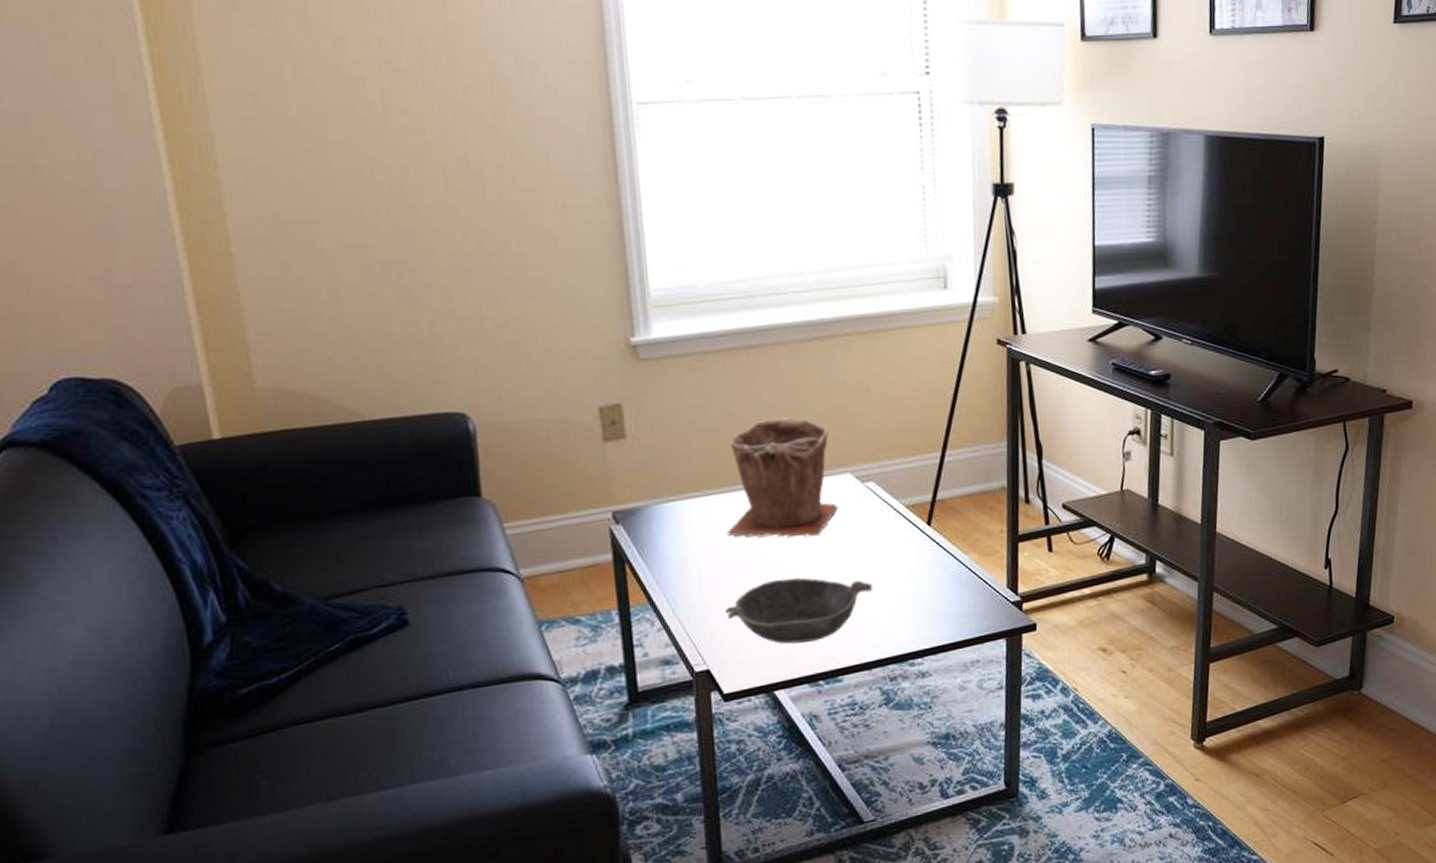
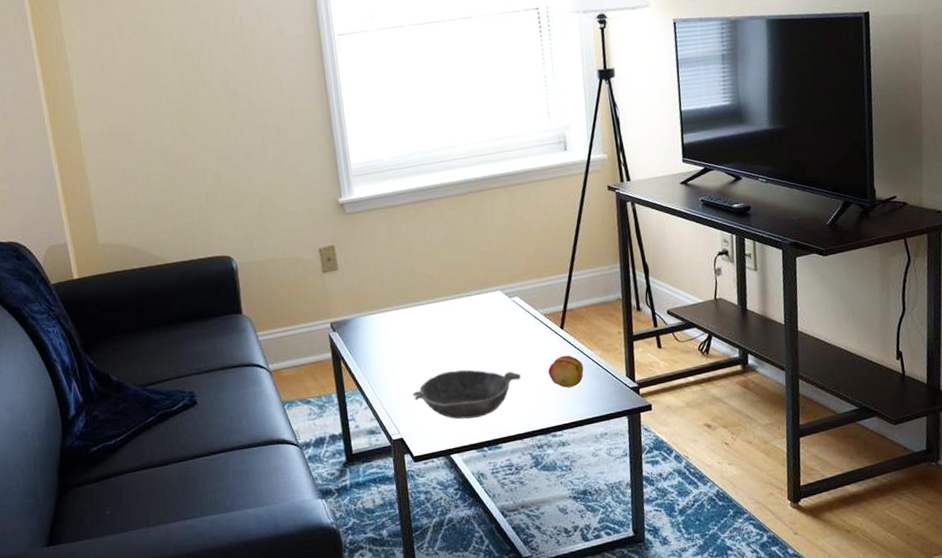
plant pot: present [726,417,838,538] -> none [411,250,492,340]
fruit: none [908,559,954,602] -> present [548,355,584,388]

